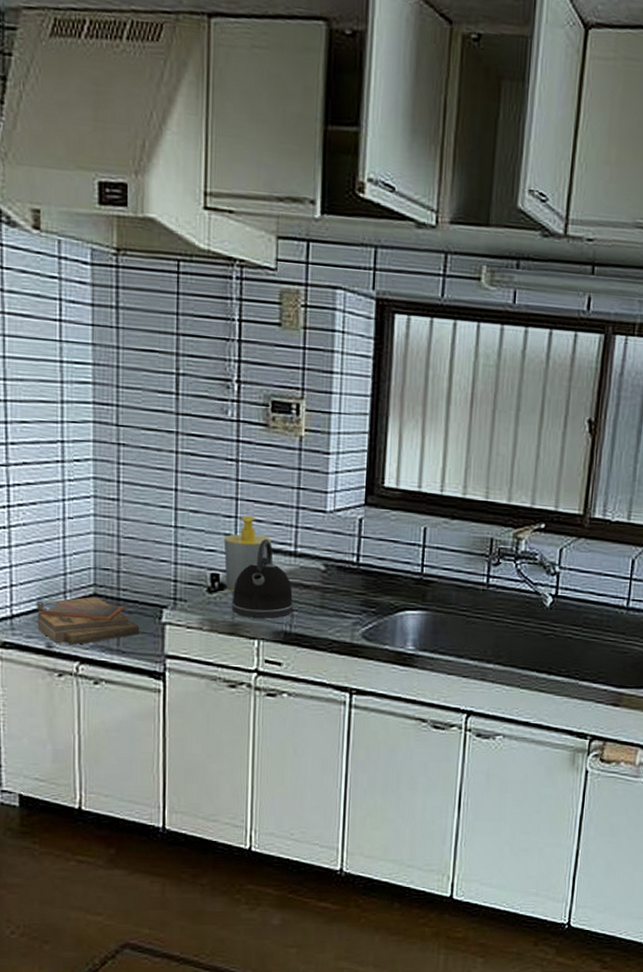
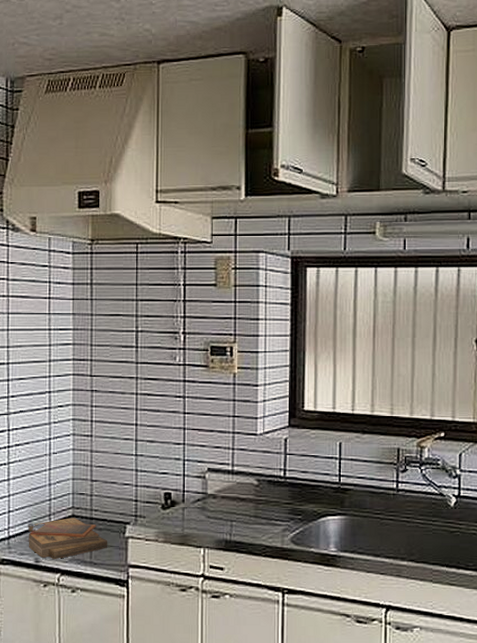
soap bottle: present [223,516,272,592] -> none [174,442,213,507]
kettle: present [231,538,294,618] -> none [181,460,232,529]

